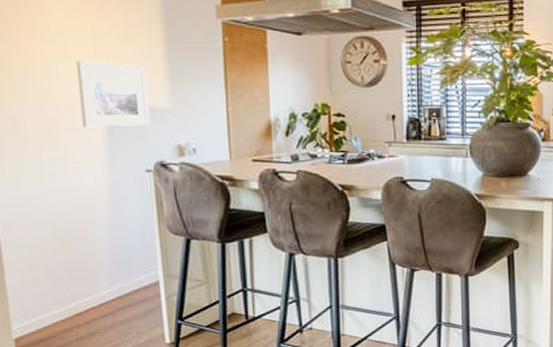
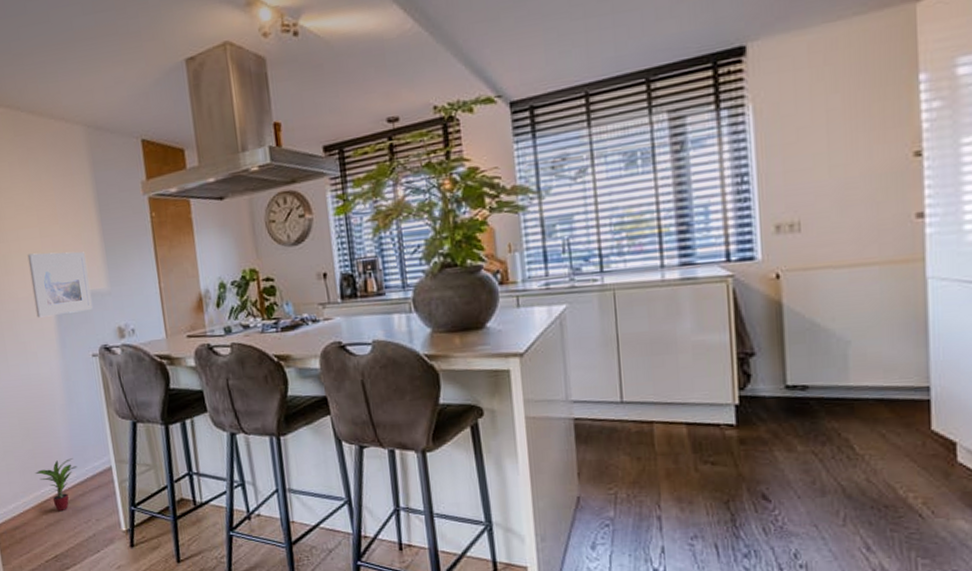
potted plant: none [68,272,120,325] -> present [35,458,78,512]

